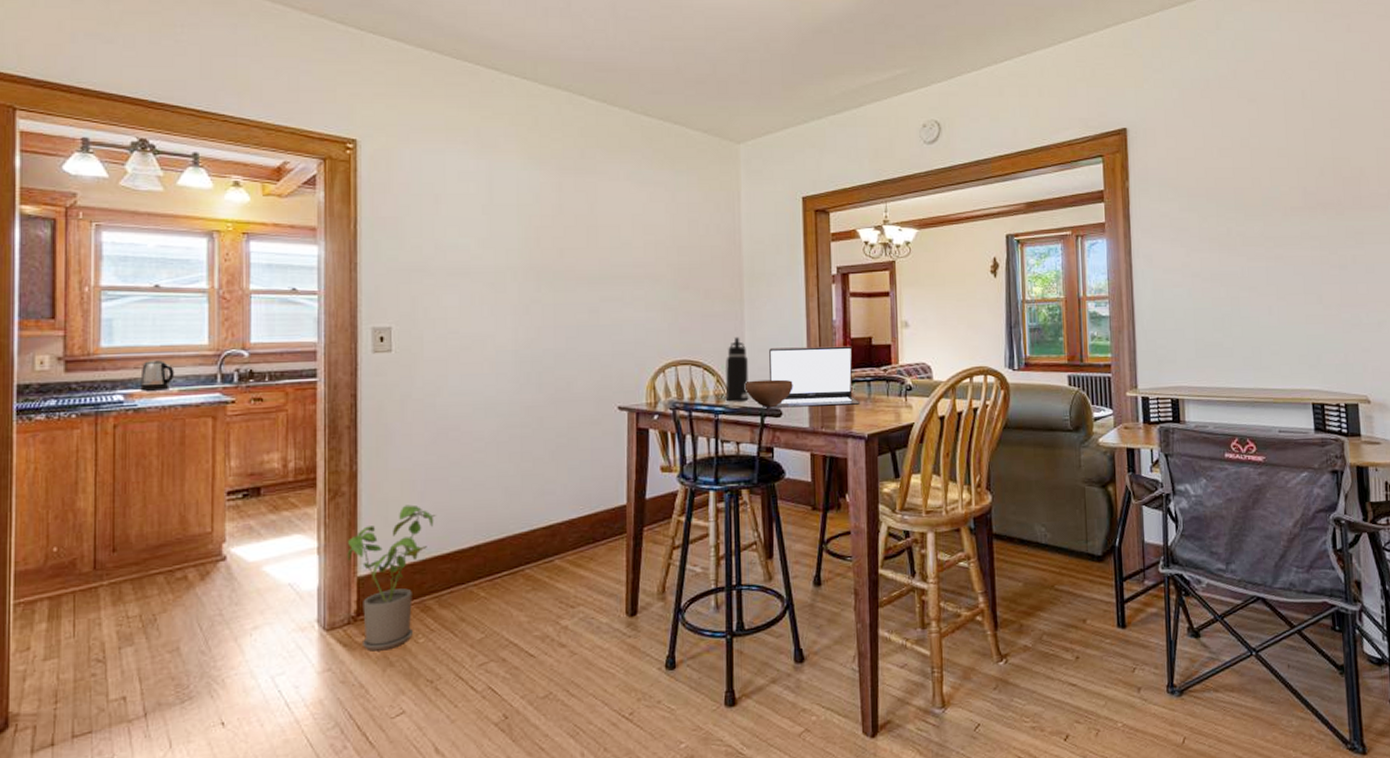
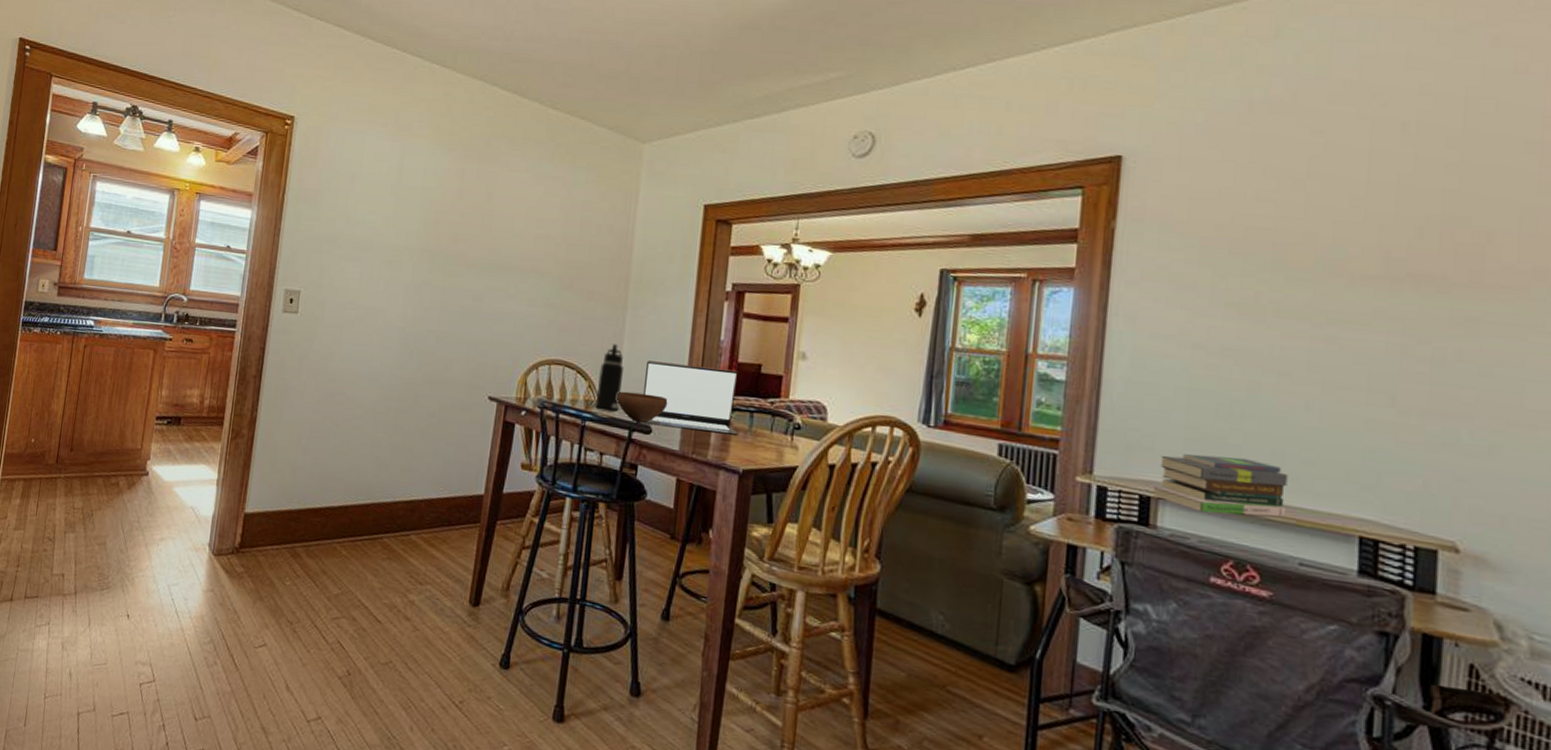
kettle: present [140,360,174,391] -> none [106,295,132,322]
house plant: present [347,504,436,652] -> none [238,455,315,585]
books: none [1179,357,1266,405] -> present [1153,454,1288,518]

